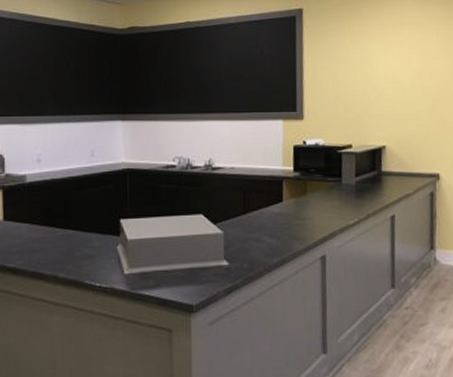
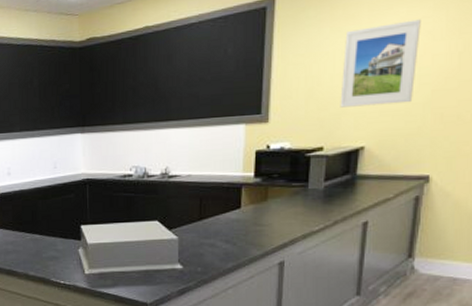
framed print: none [362,40,420,110] -> present [340,19,421,108]

